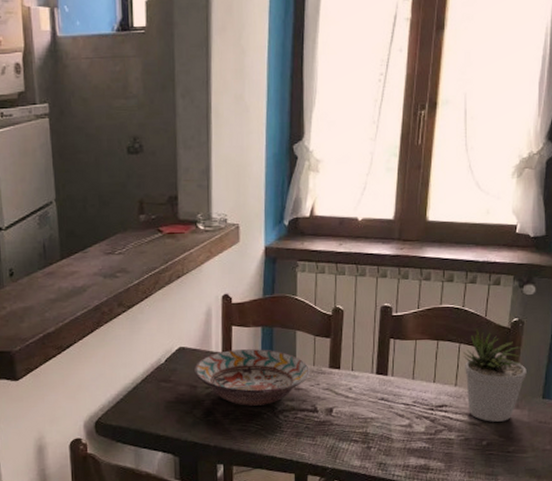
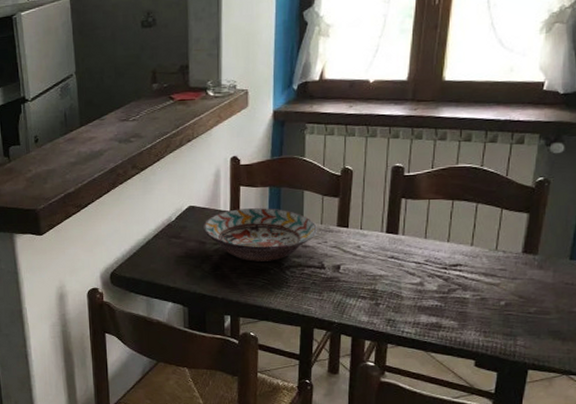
potted plant: present [464,329,527,422] -> none [481,188,552,282]

